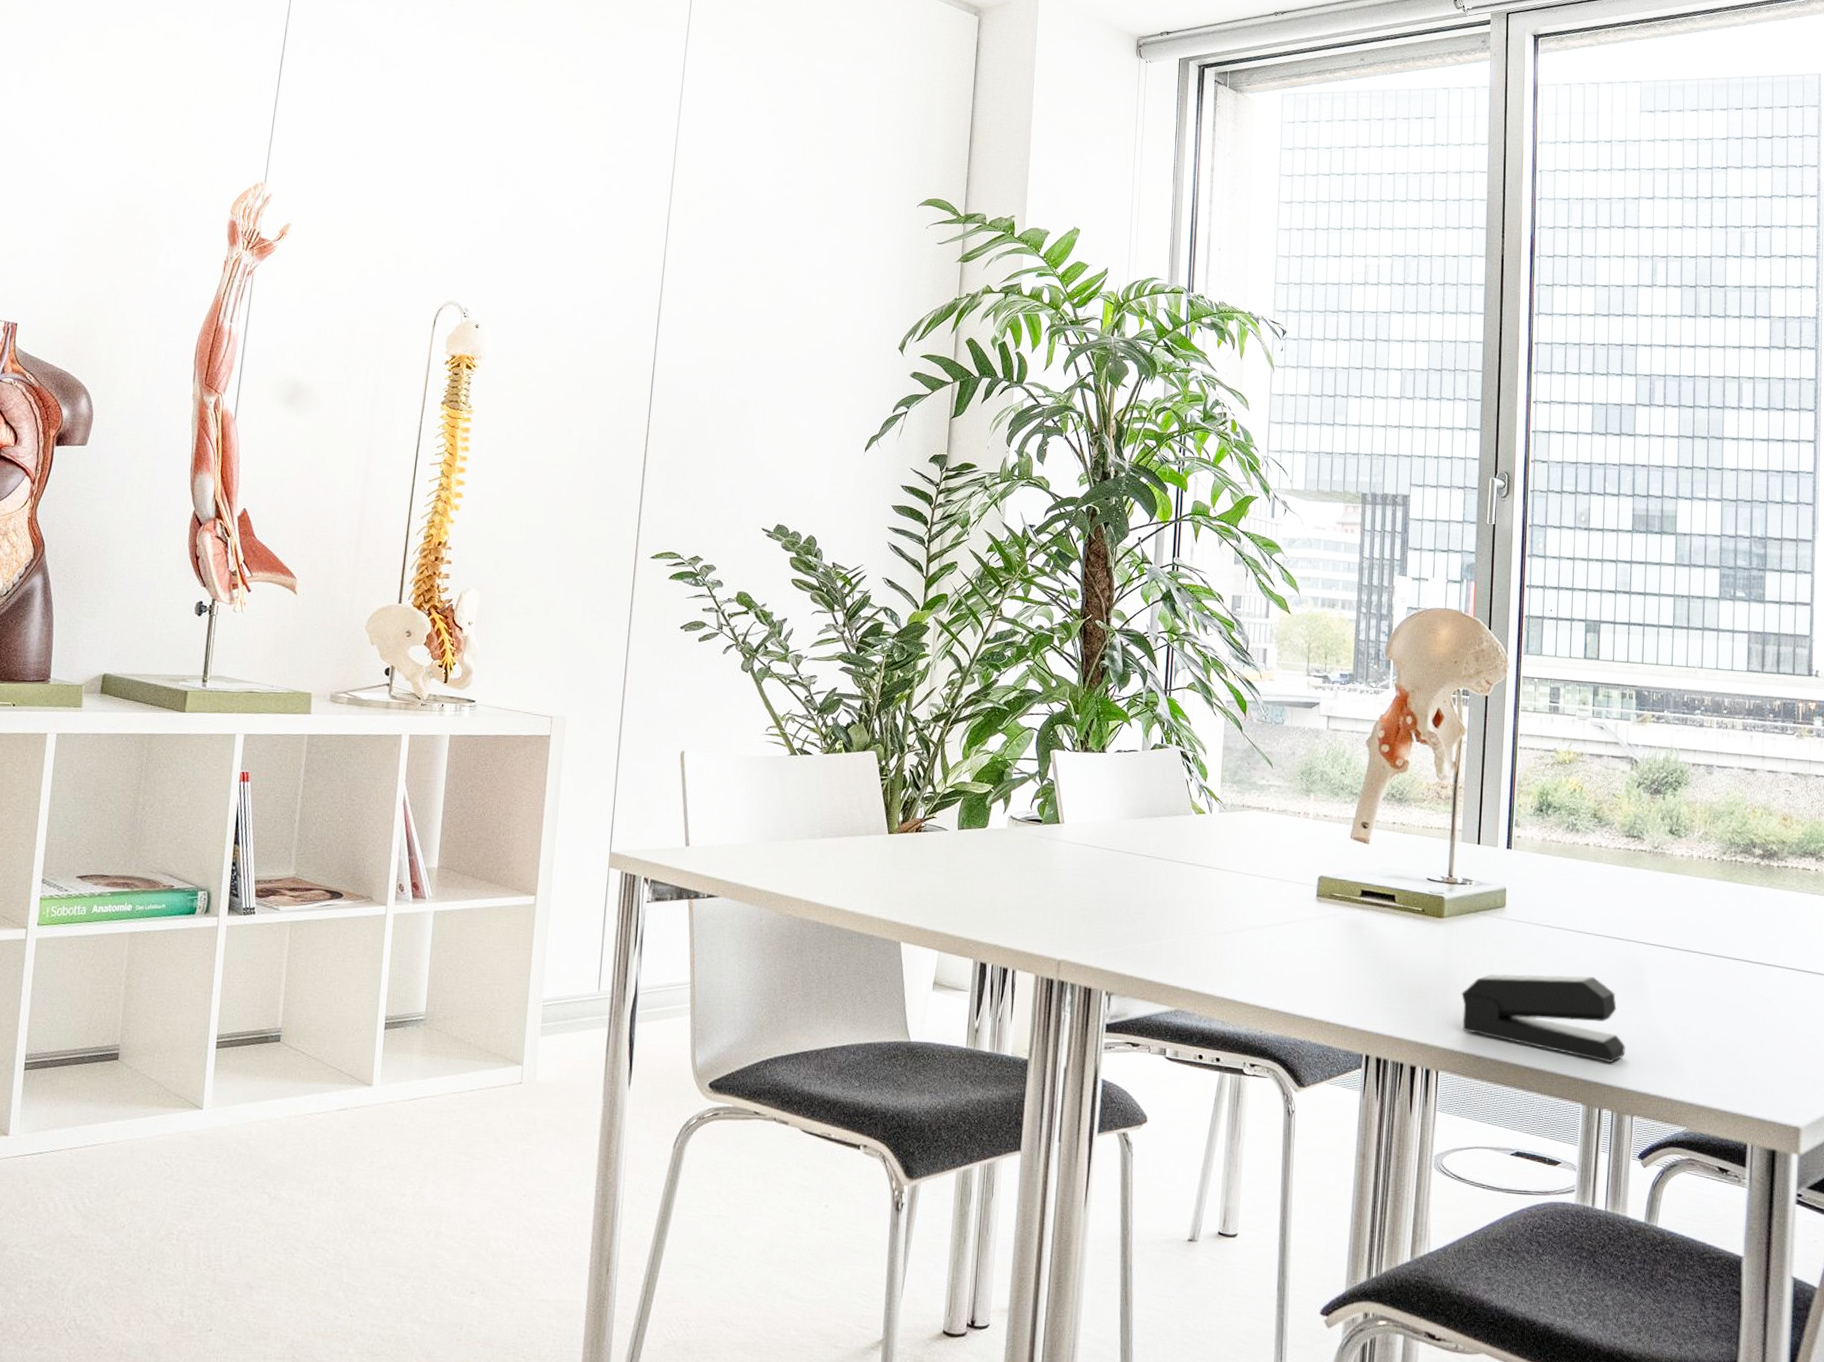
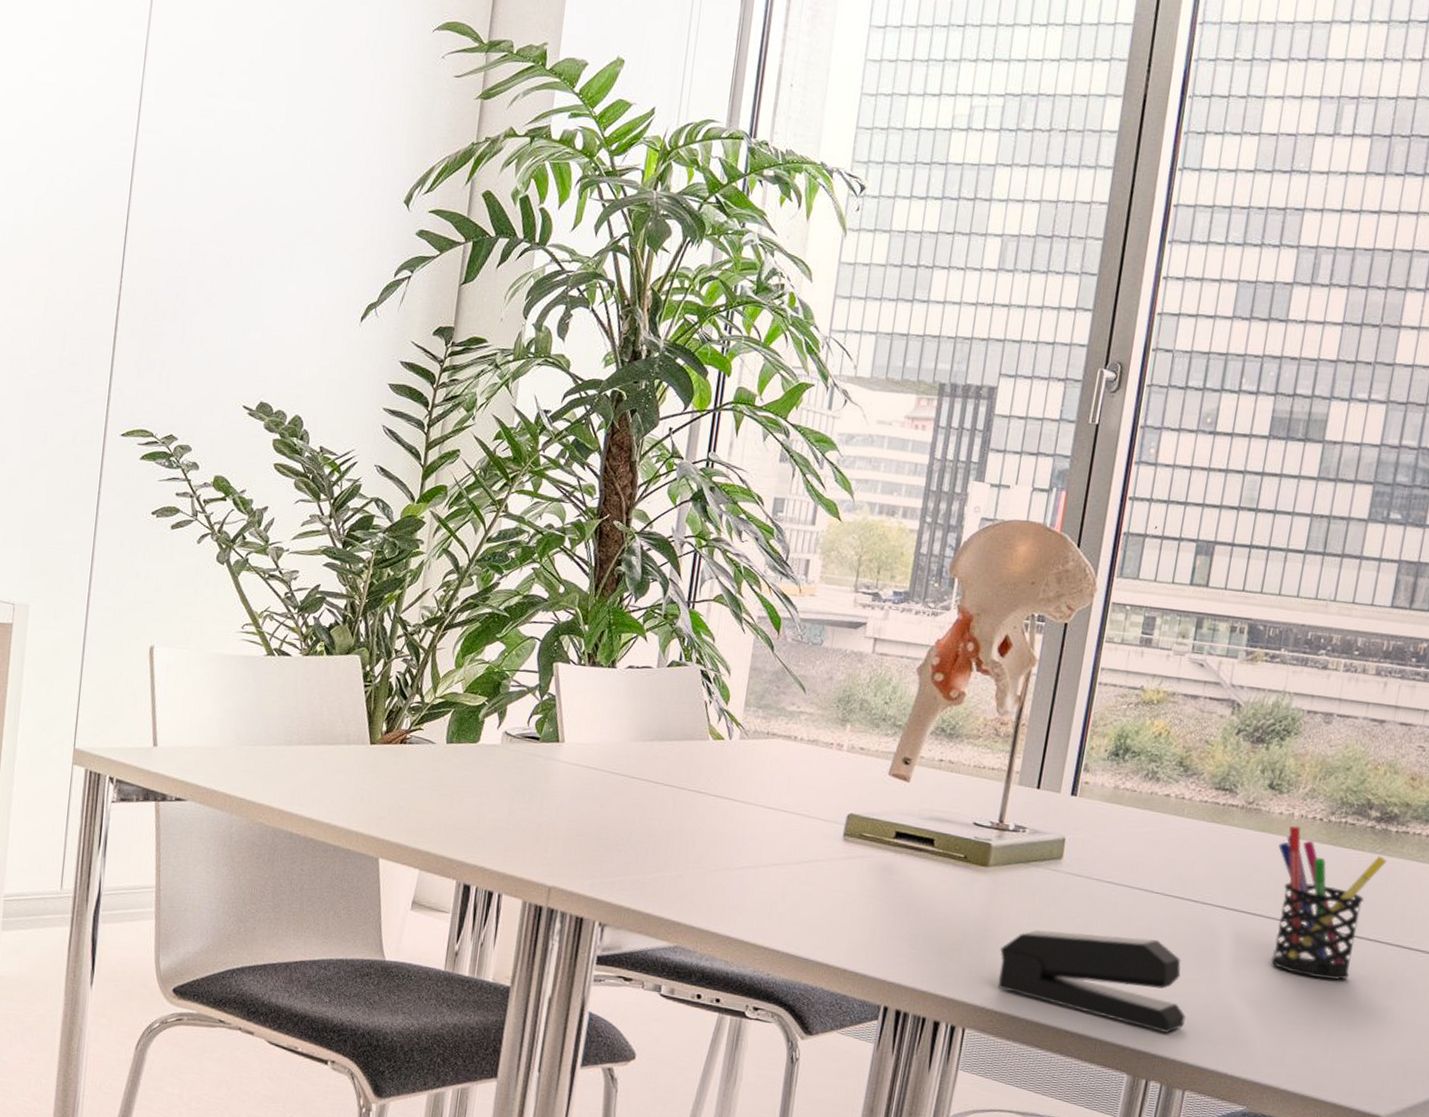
pen holder: none [1684,866,1773,1004] -> present [1270,825,1387,981]

